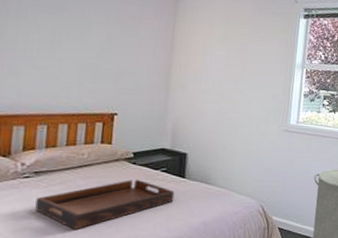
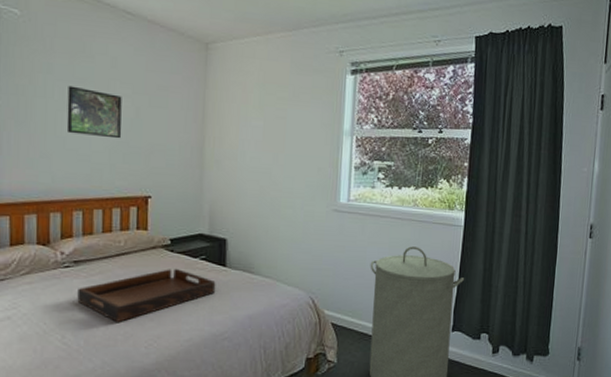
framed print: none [37,10,95,61] -> present [66,85,122,139]

